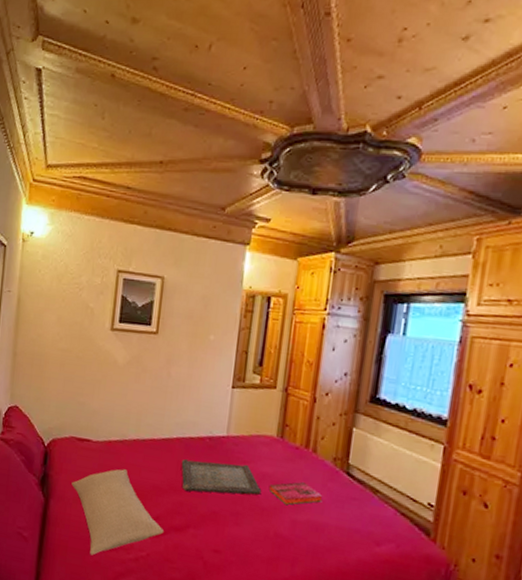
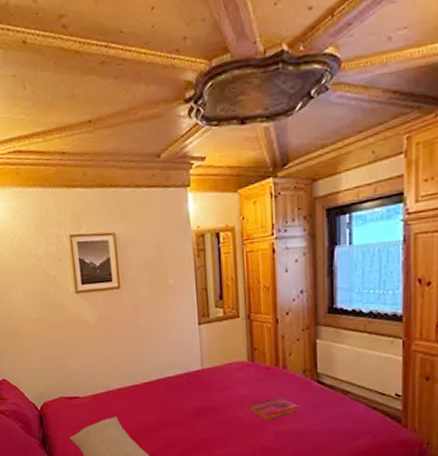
serving tray: present [181,459,262,495] -> none [165,391,243,425]

